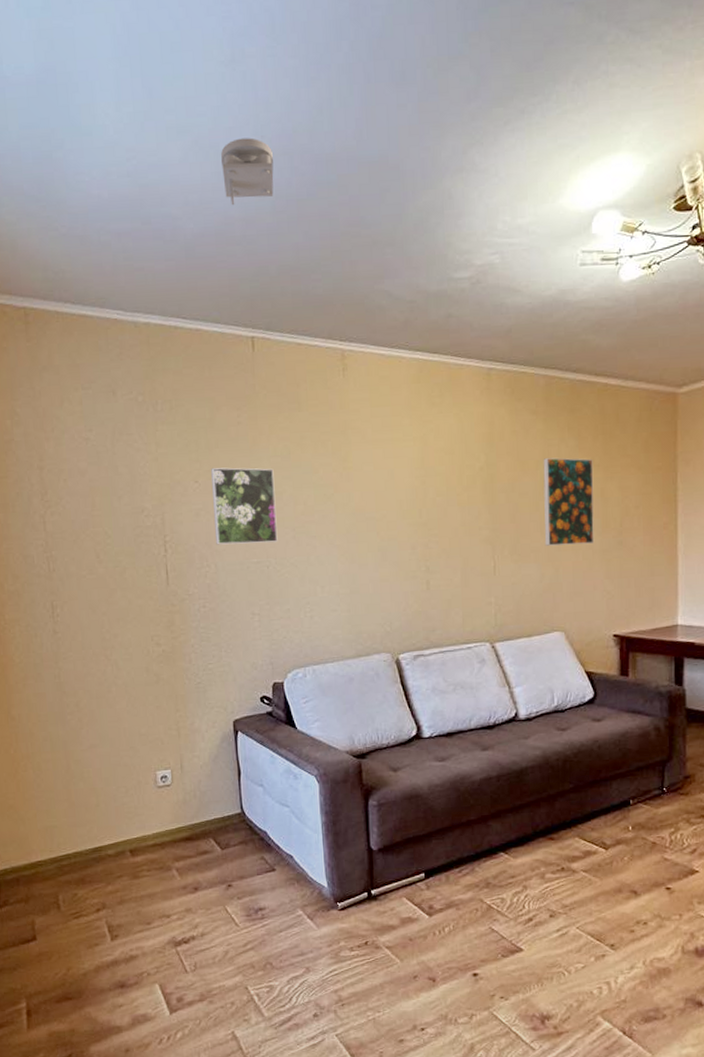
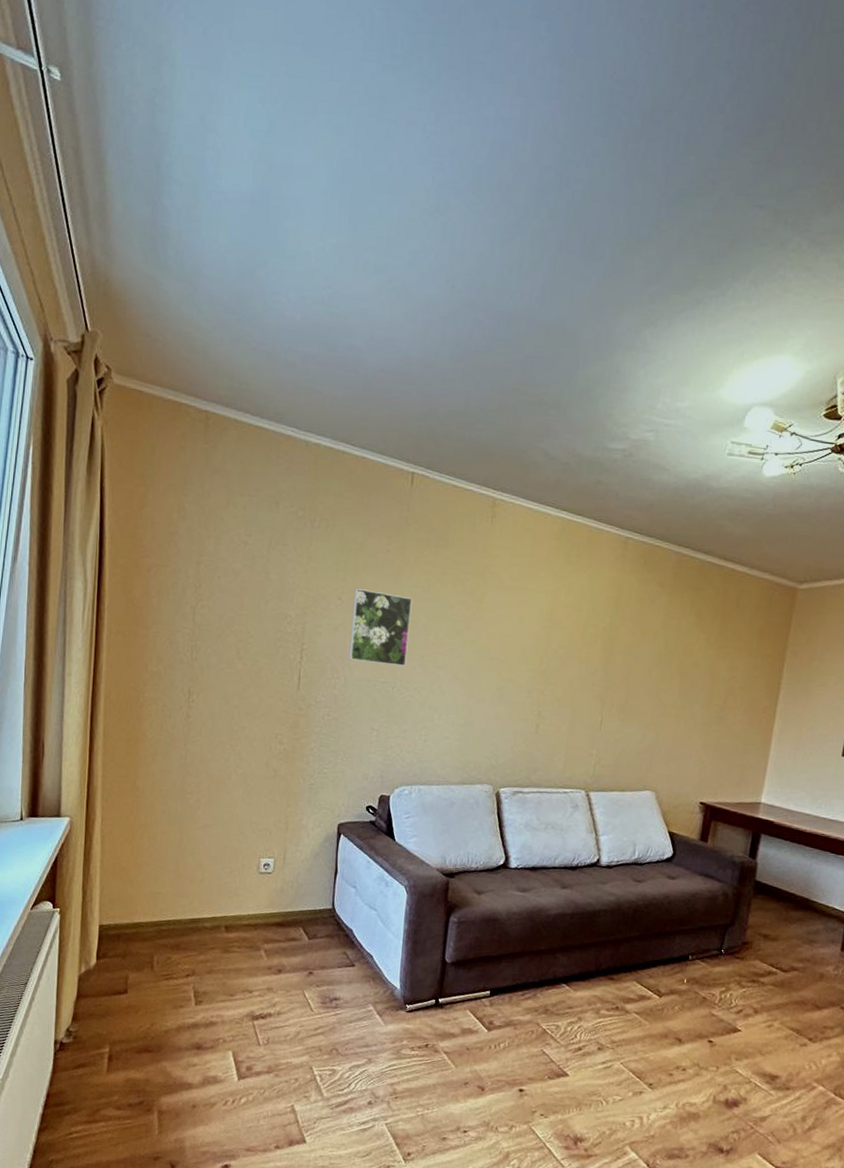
smoke detector: present [221,137,274,206] -> none [409,284,460,347]
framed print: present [543,457,594,546] -> none [651,629,709,715]

